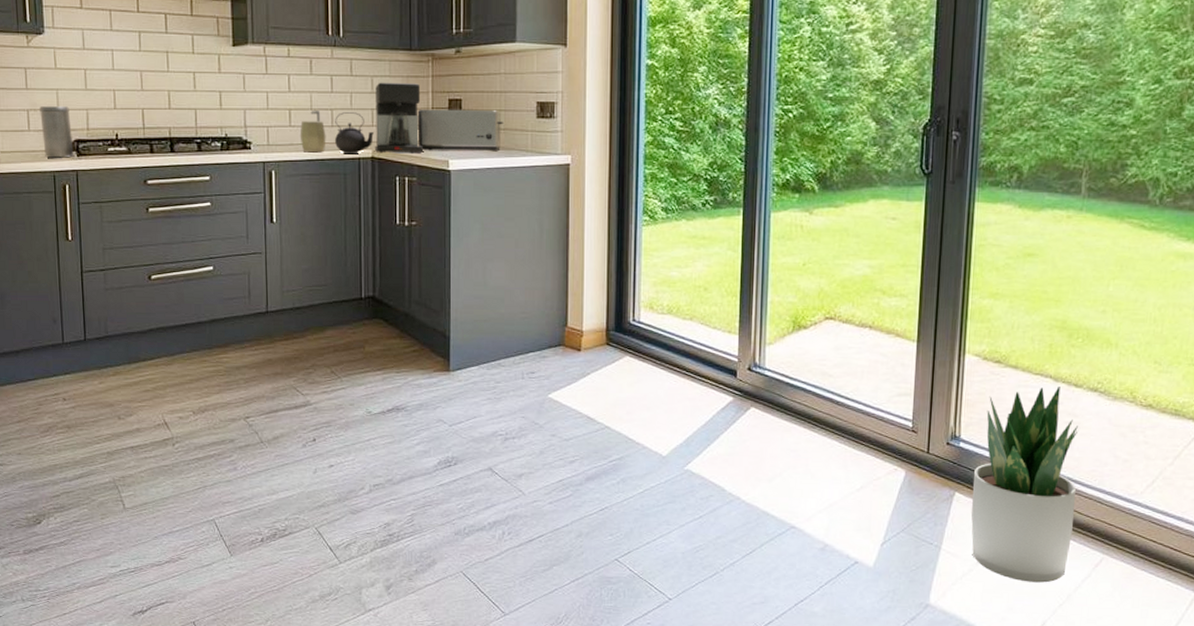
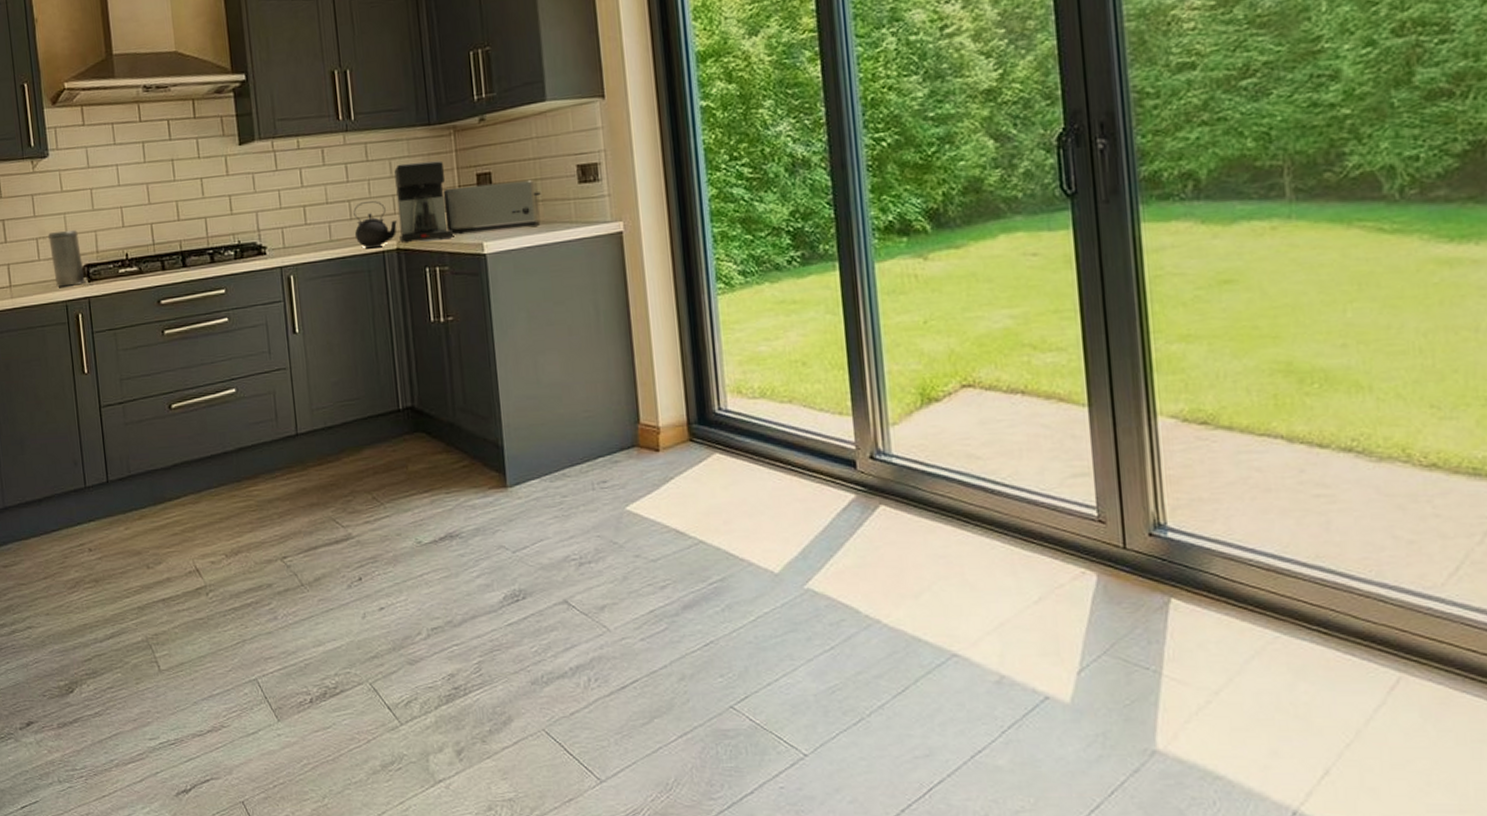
soap dispenser: present [299,111,326,153] -> none [316,204,346,252]
planter: present [970,387,1078,583] -> none [1192,449,1349,715]

